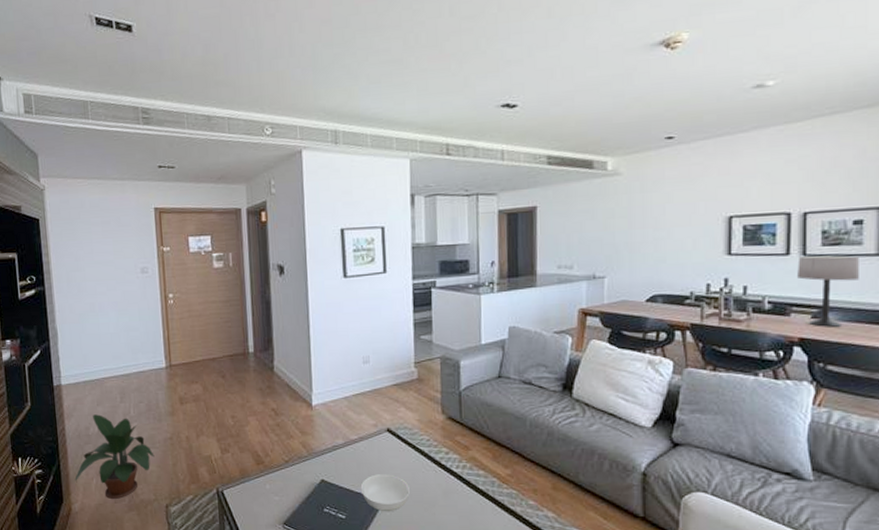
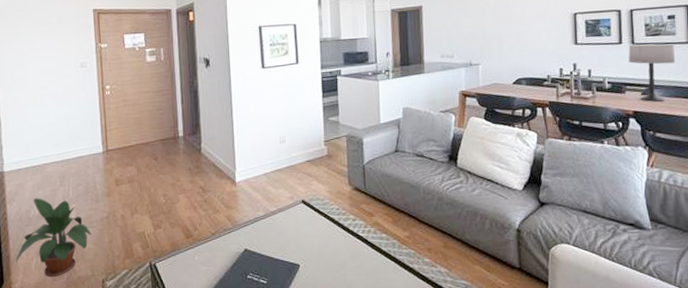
bowl: present [360,474,410,511] -> none [279,241,323,275]

